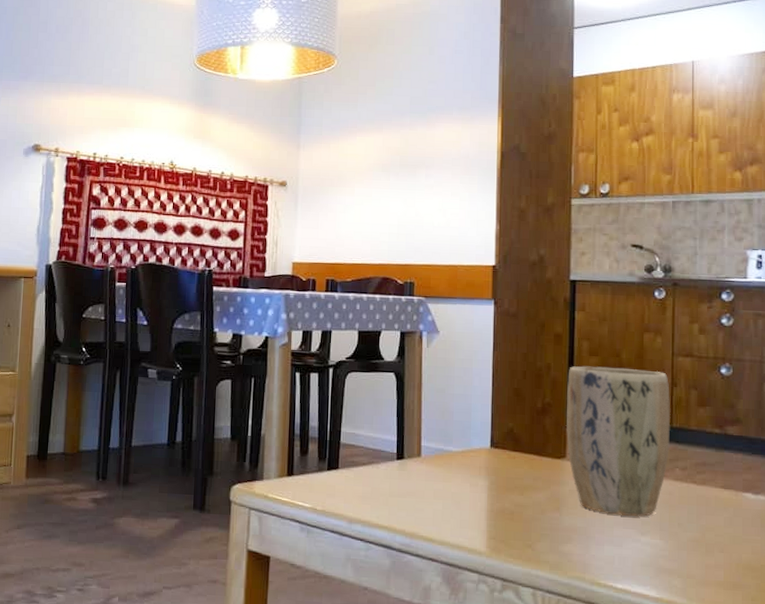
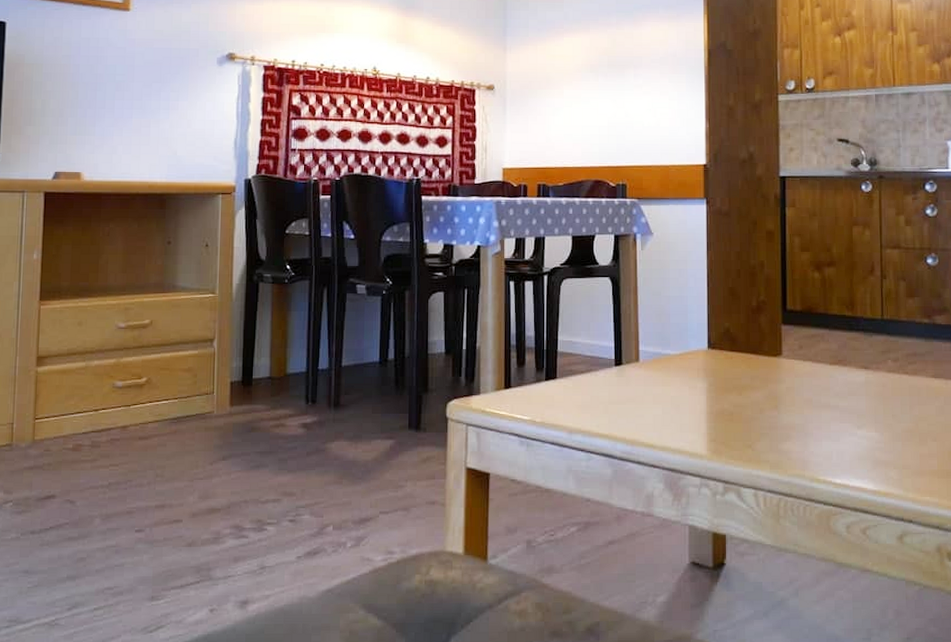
plant pot: present [565,366,671,517] -> none [780,262,882,411]

